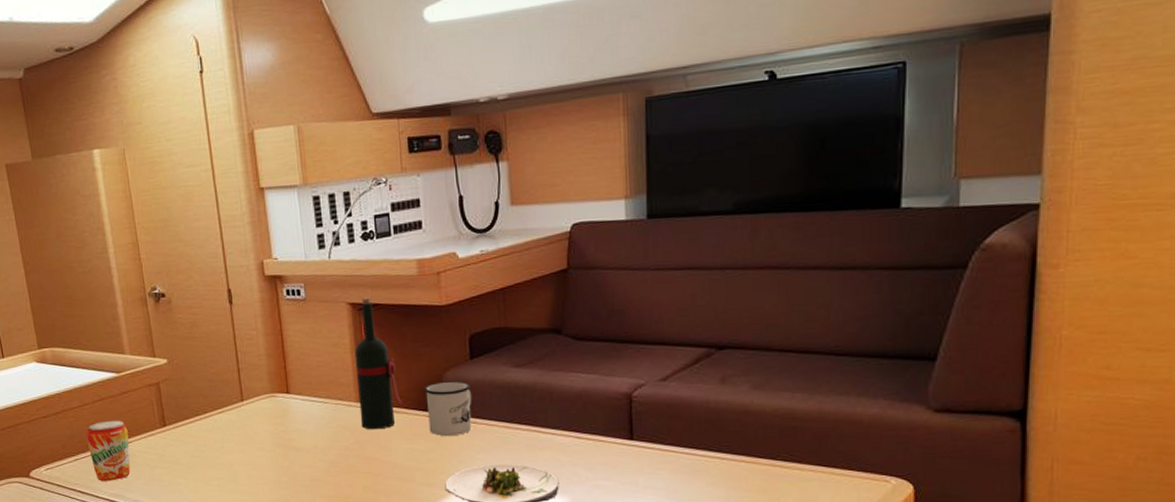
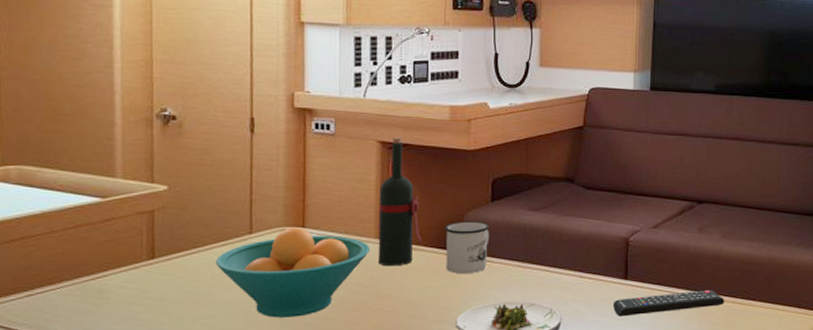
beverage can: present [86,420,131,481] -> none [47,250,105,321]
fruit bowl: none [215,393,352,480] -> present [215,227,370,318]
remote control: none [617,450,759,481] -> present [612,289,725,317]

